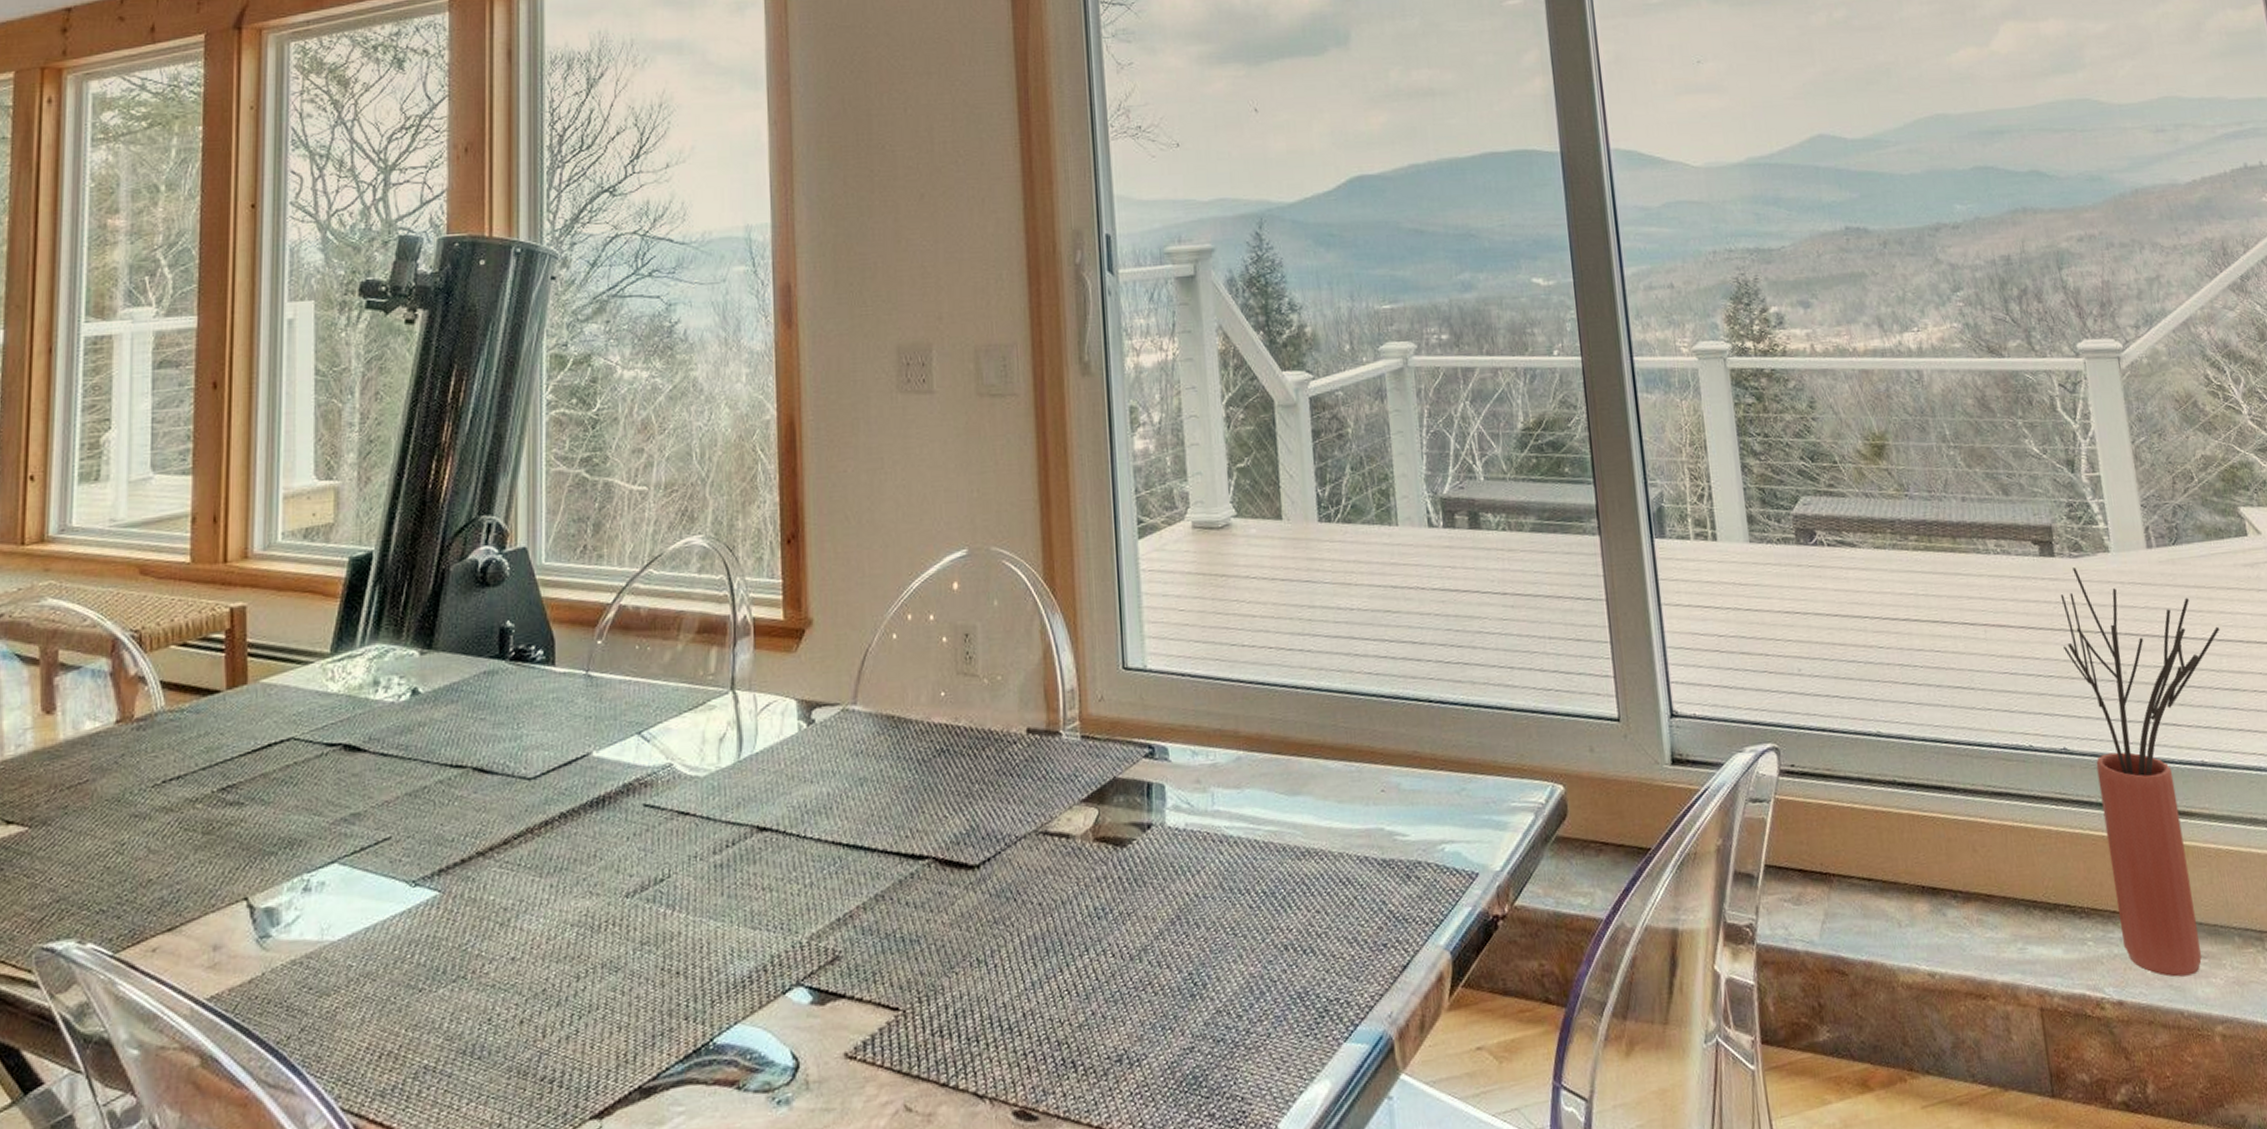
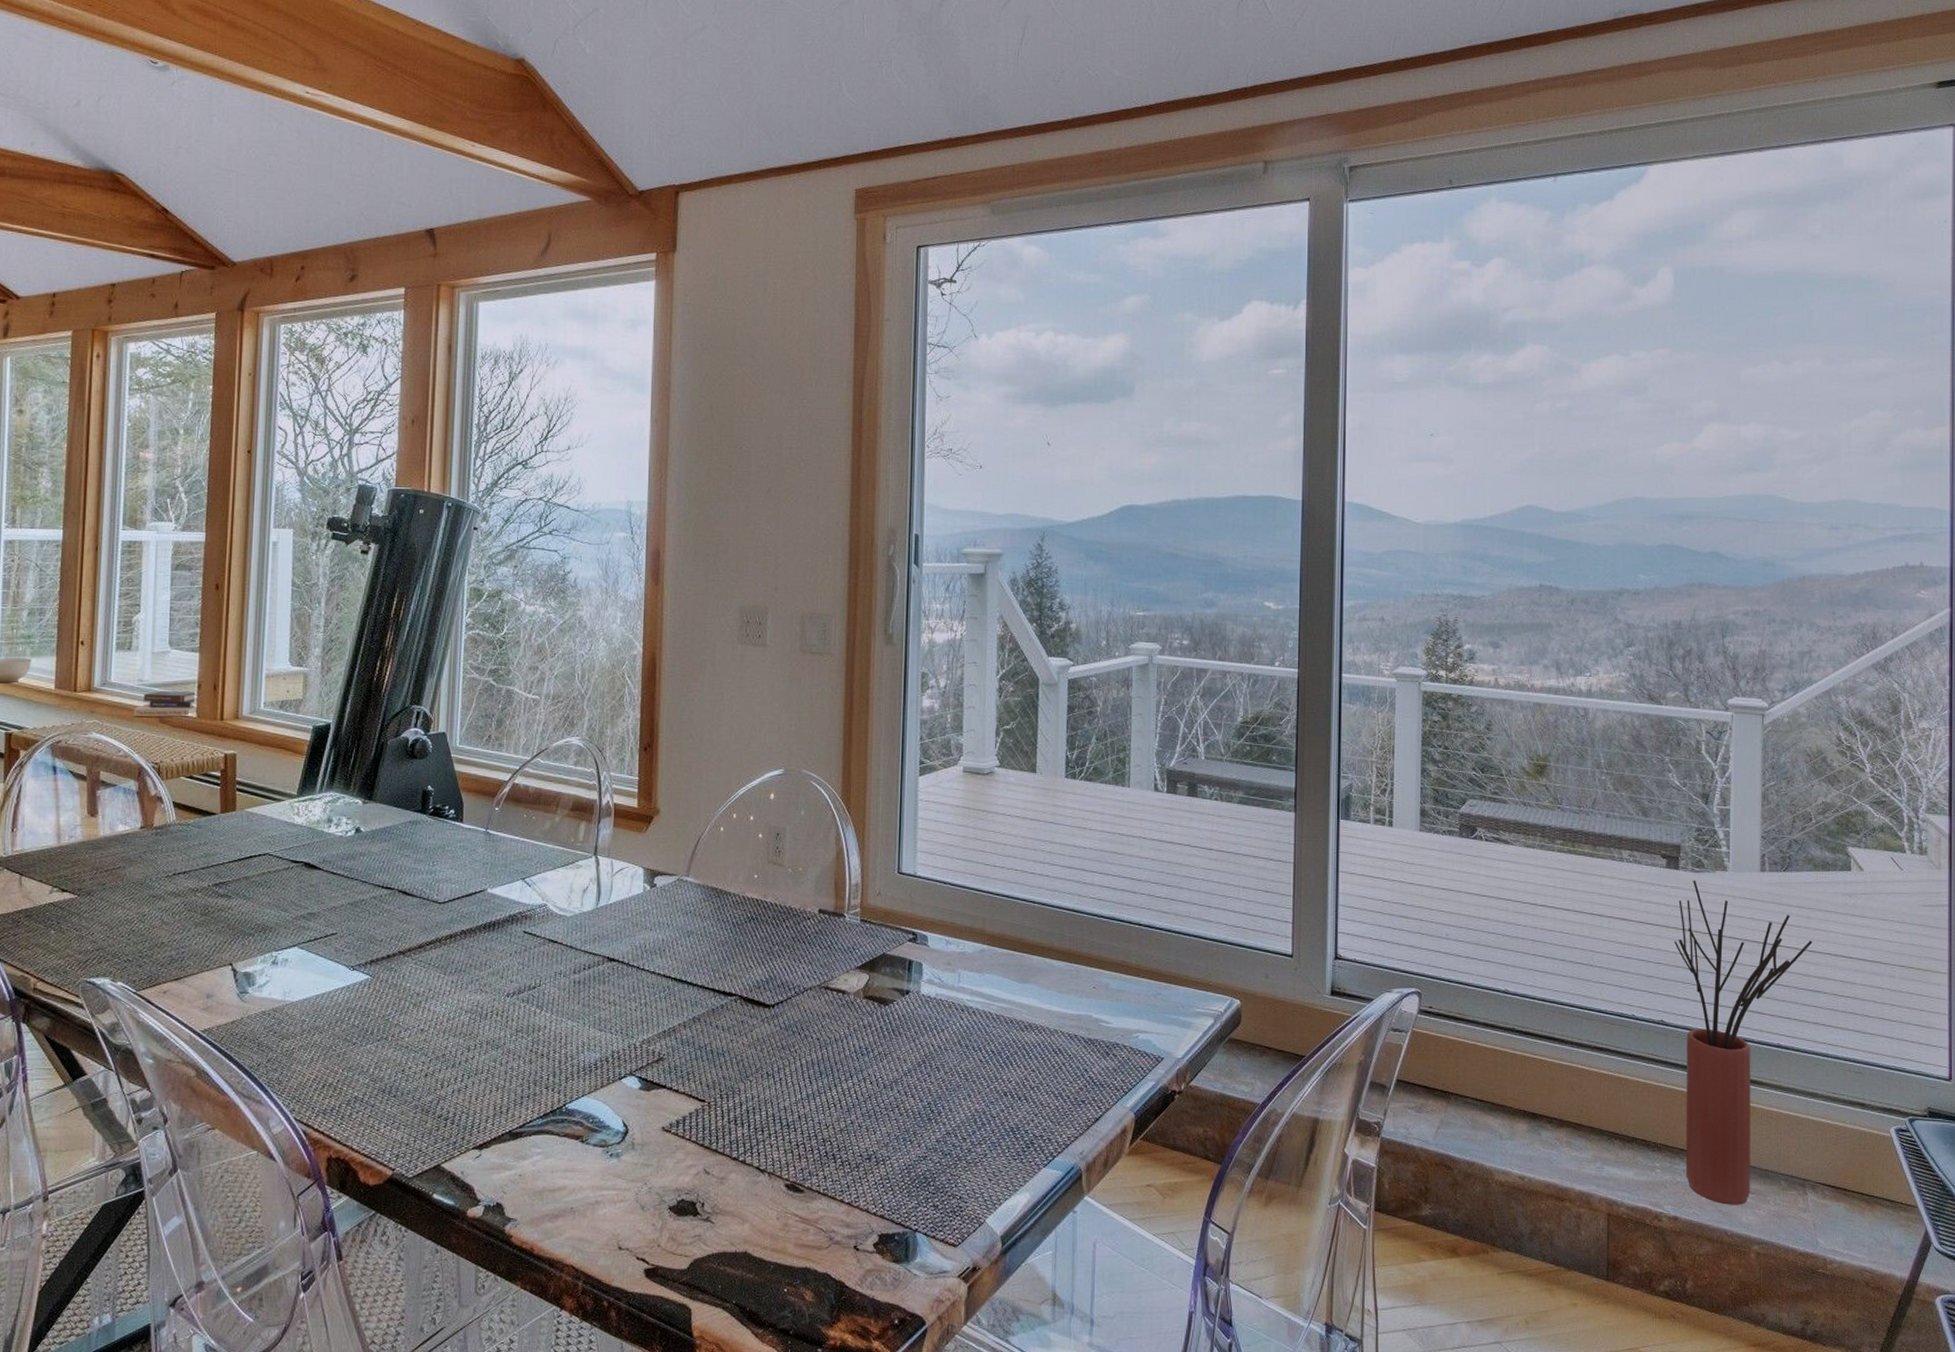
books: none [103,528,190,571] -> present [133,691,196,718]

